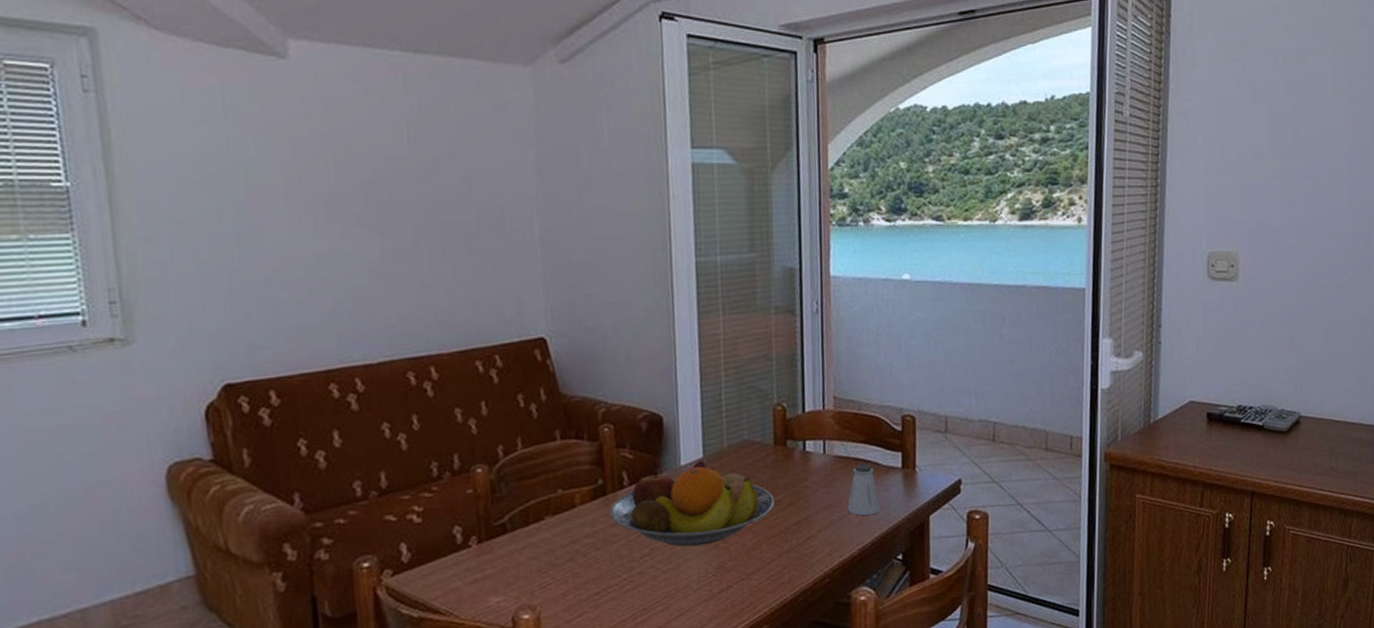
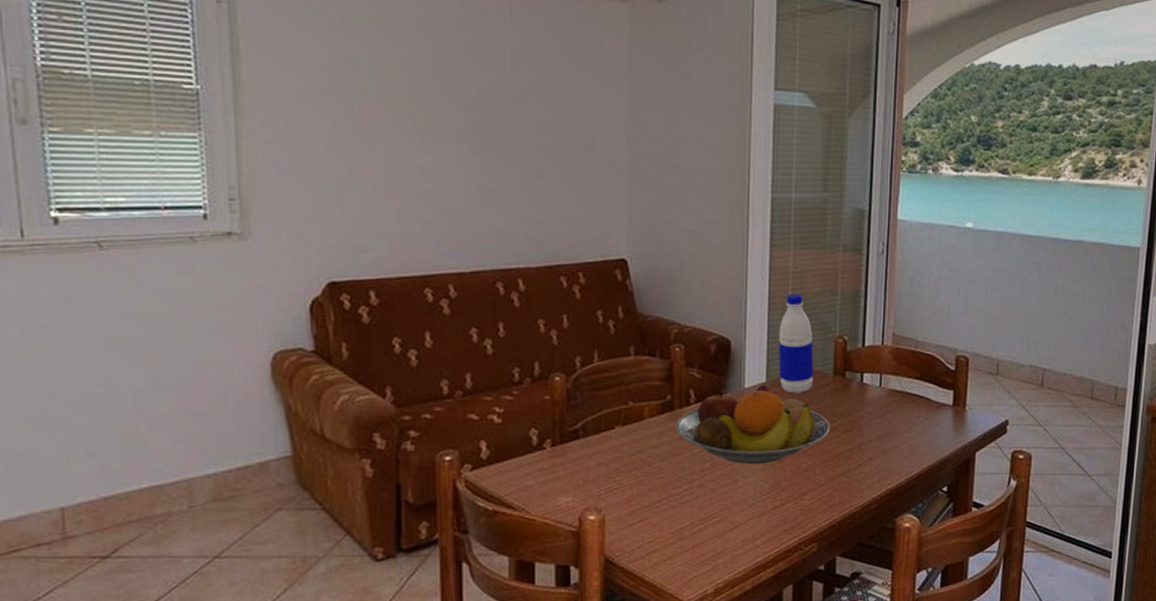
water bottle: none [713,361,753,468] -> present [779,293,814,394]
saltshaker: present [848,463,881,516] -> none [899,398,930,448]

